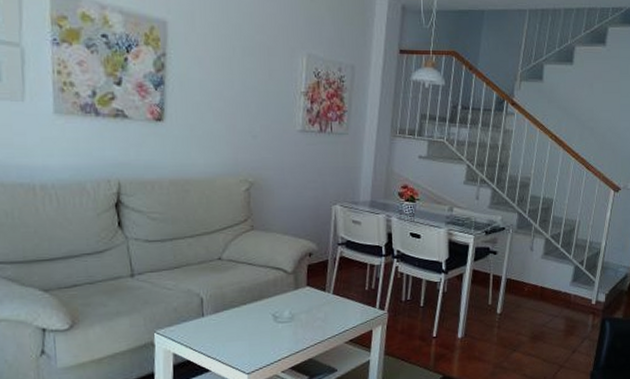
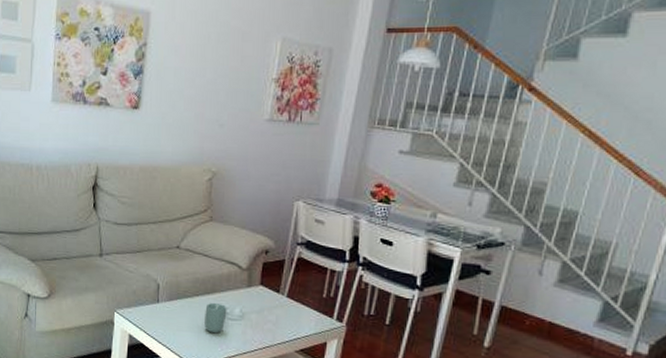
cup: none [254,308,277,339] -> present [204,302,227,334]

